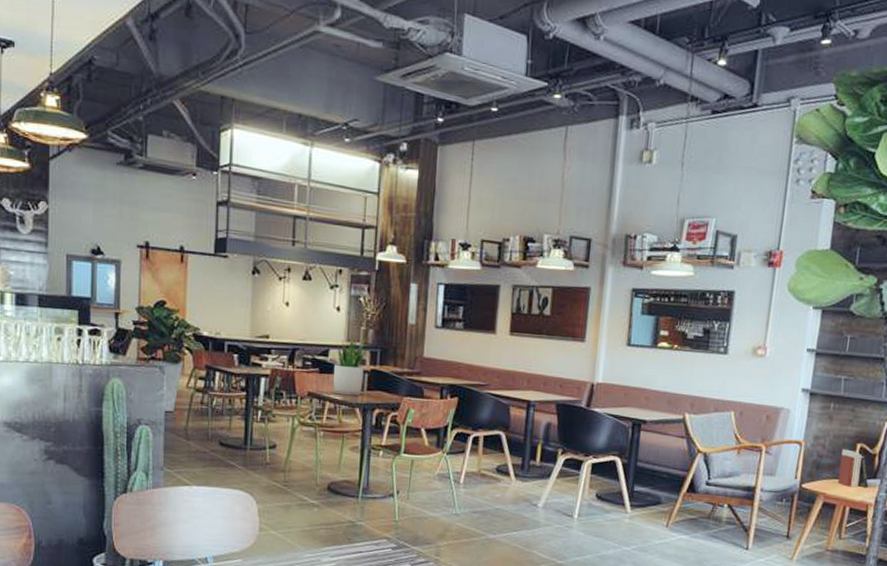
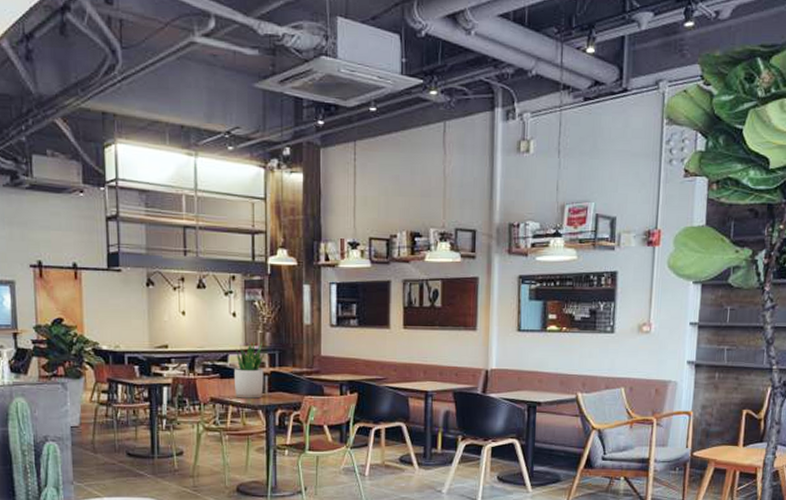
books: present [837,448,869,488] -> none [727,416,756,452]

